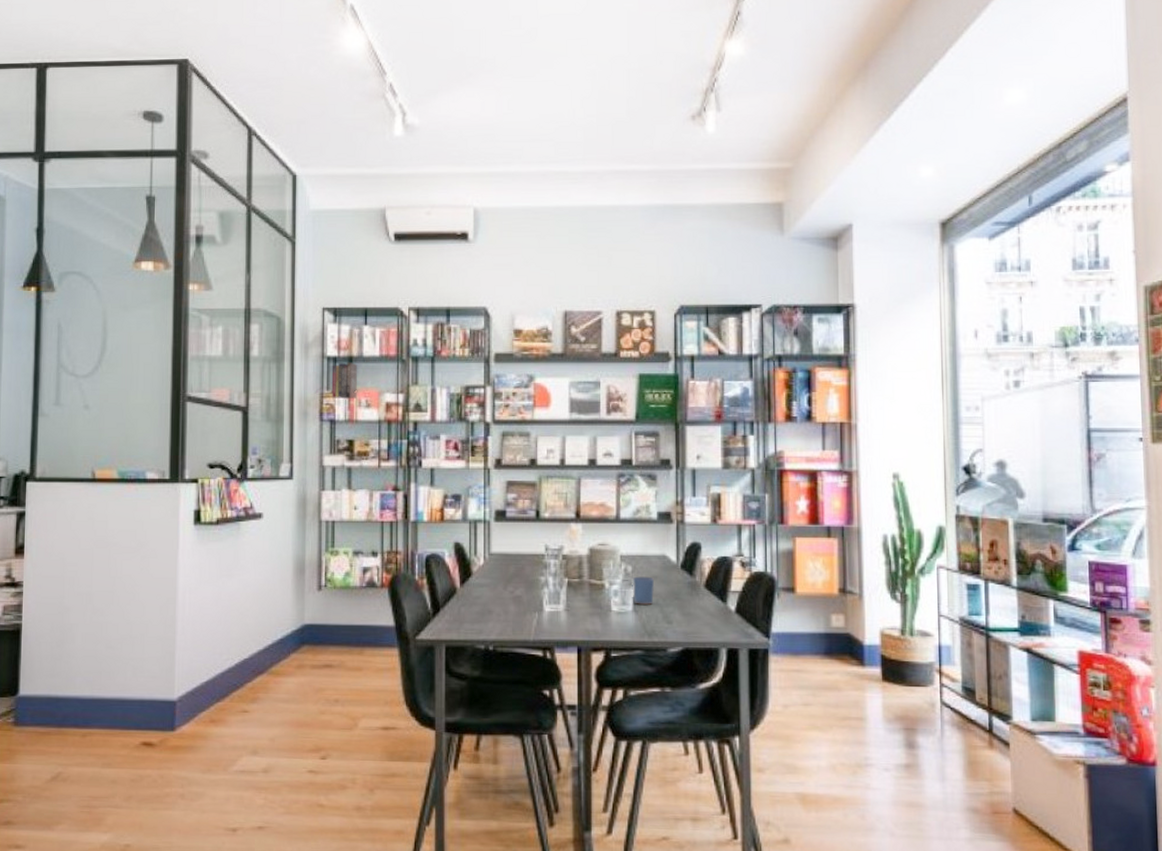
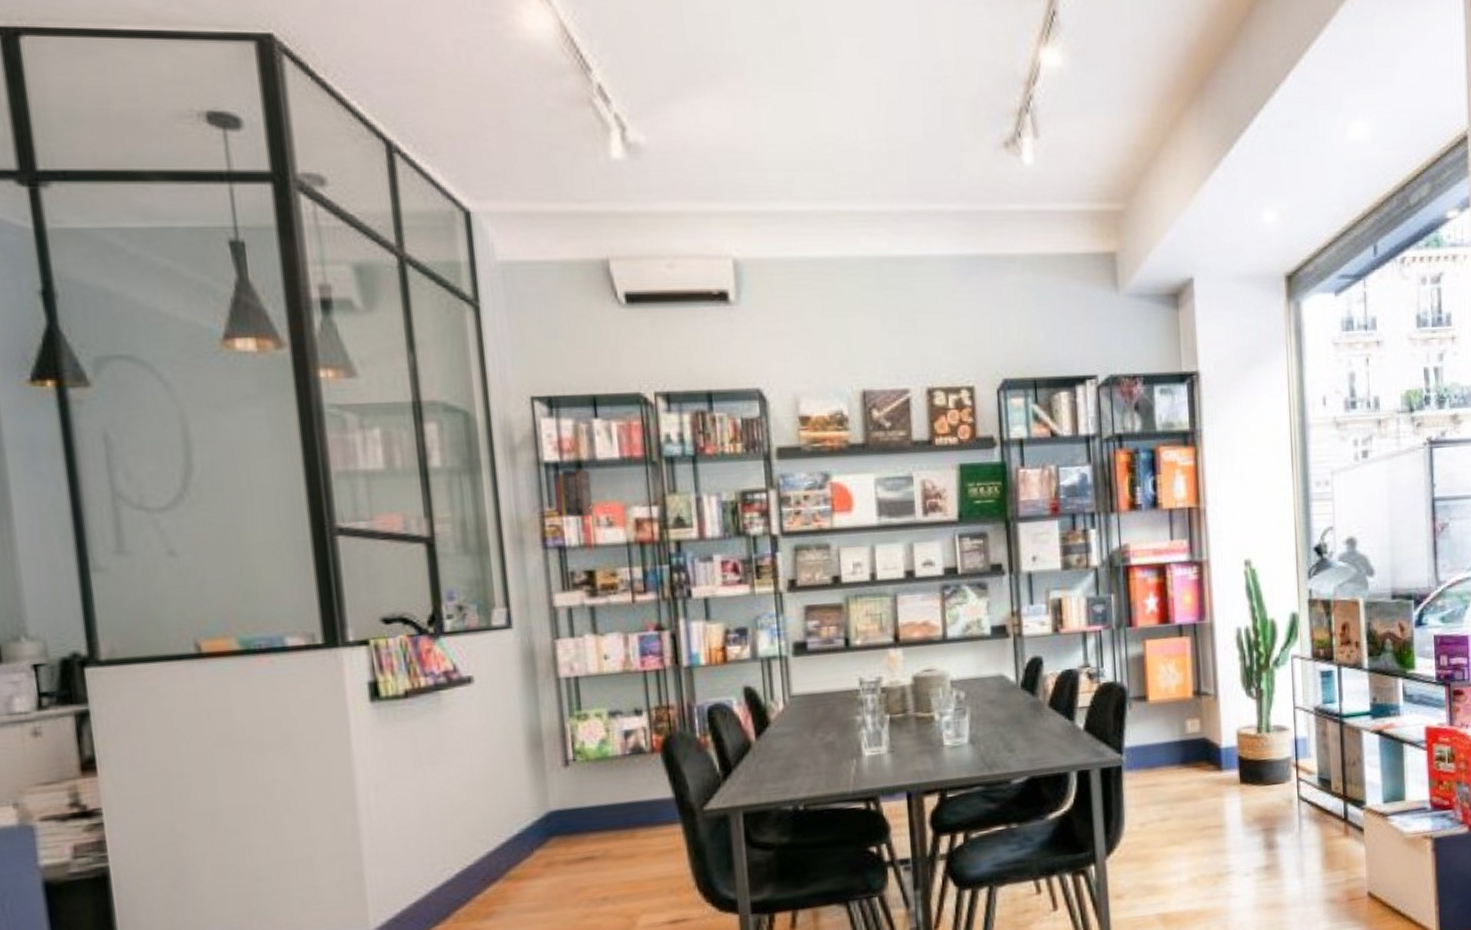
mug: present [633,576,654,605] -> none [967,701,992,735]

